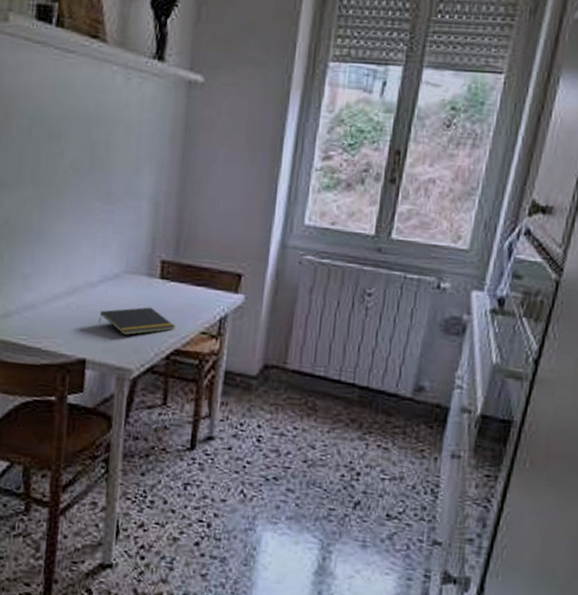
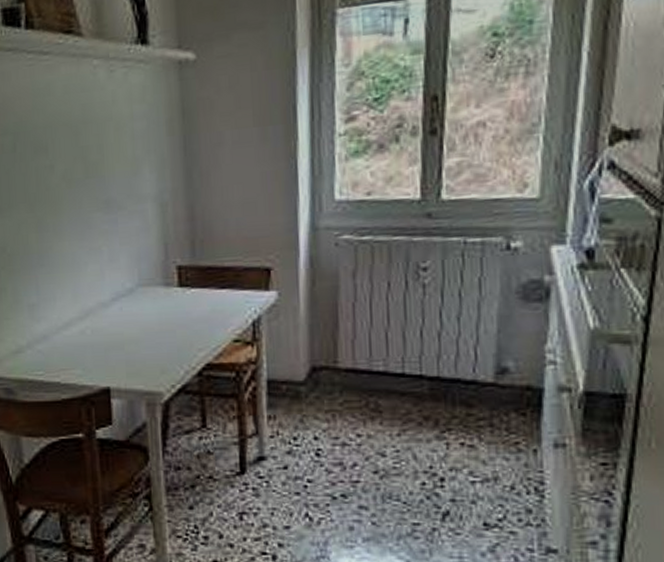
notepad: present [99,307,175,336] -> none [117,320,204,356]

